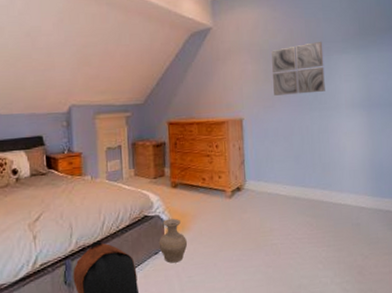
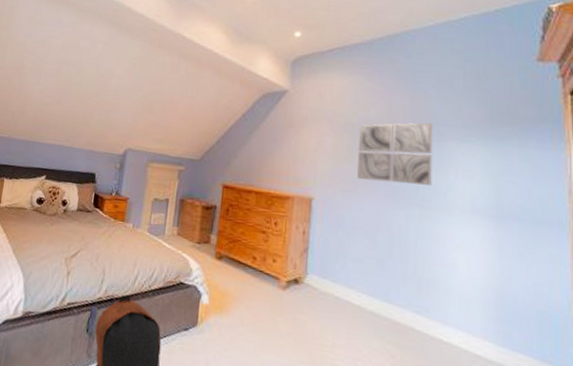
vase: present [158,218,188,263] -> none [190,292,225,349]

